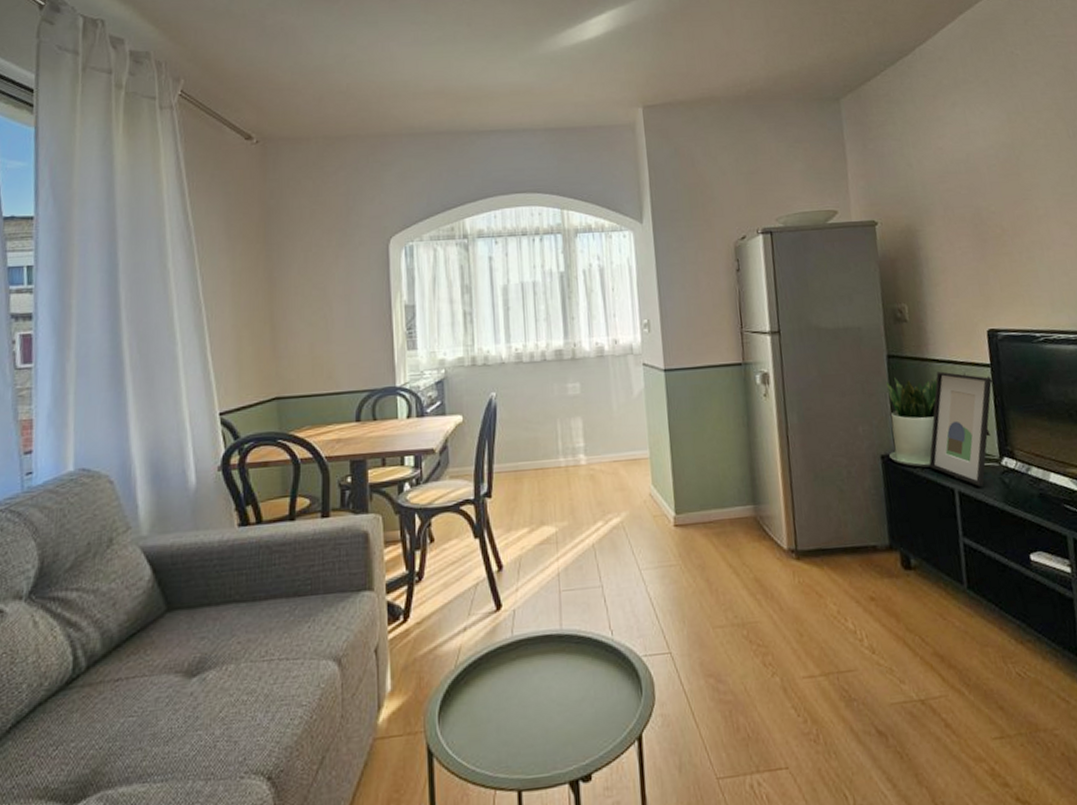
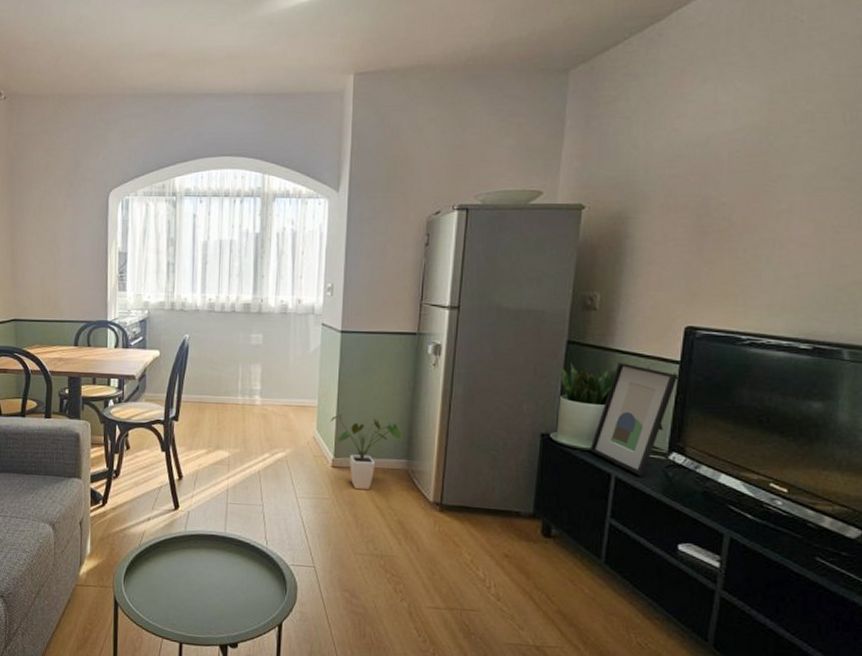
house plant: none [665,461,745,549] -> present [330,413,403,490]

